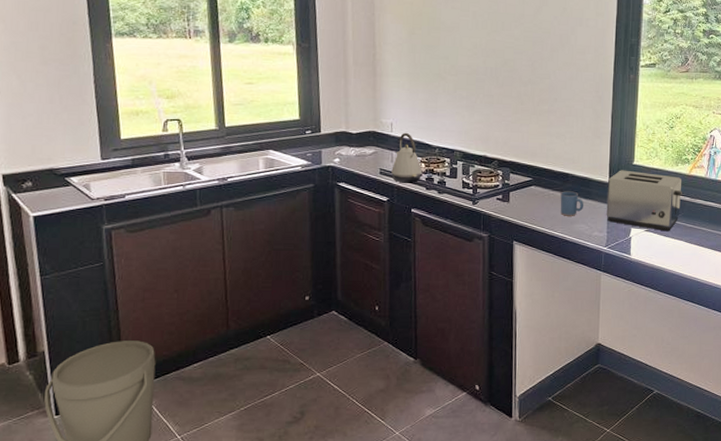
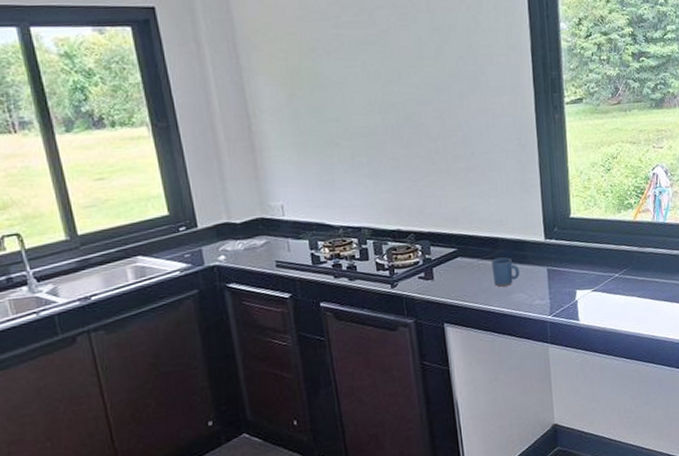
kettle: present [391,132,423,183] -> none [290,214,327,275]
toaster: present [606,170,682,232] -> none [543,225,629,289]

